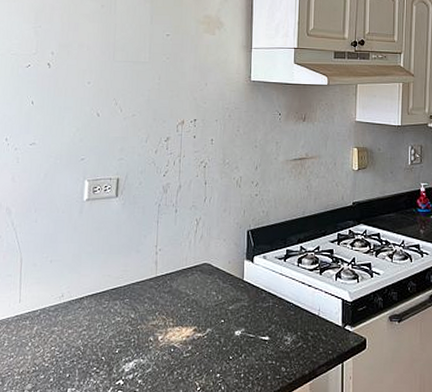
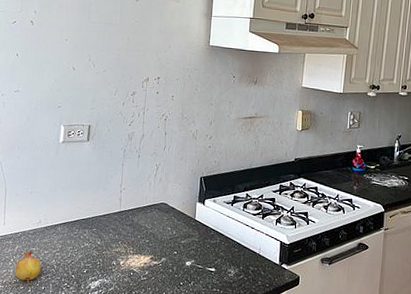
fruit: none [33,331,66,374] -> present [15,250,42,286]

